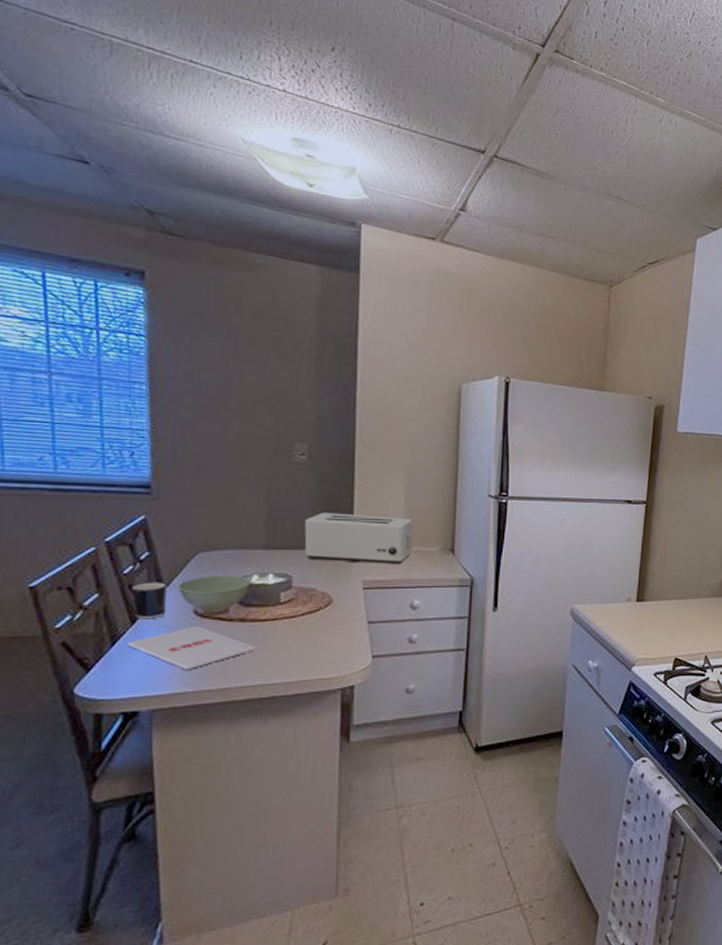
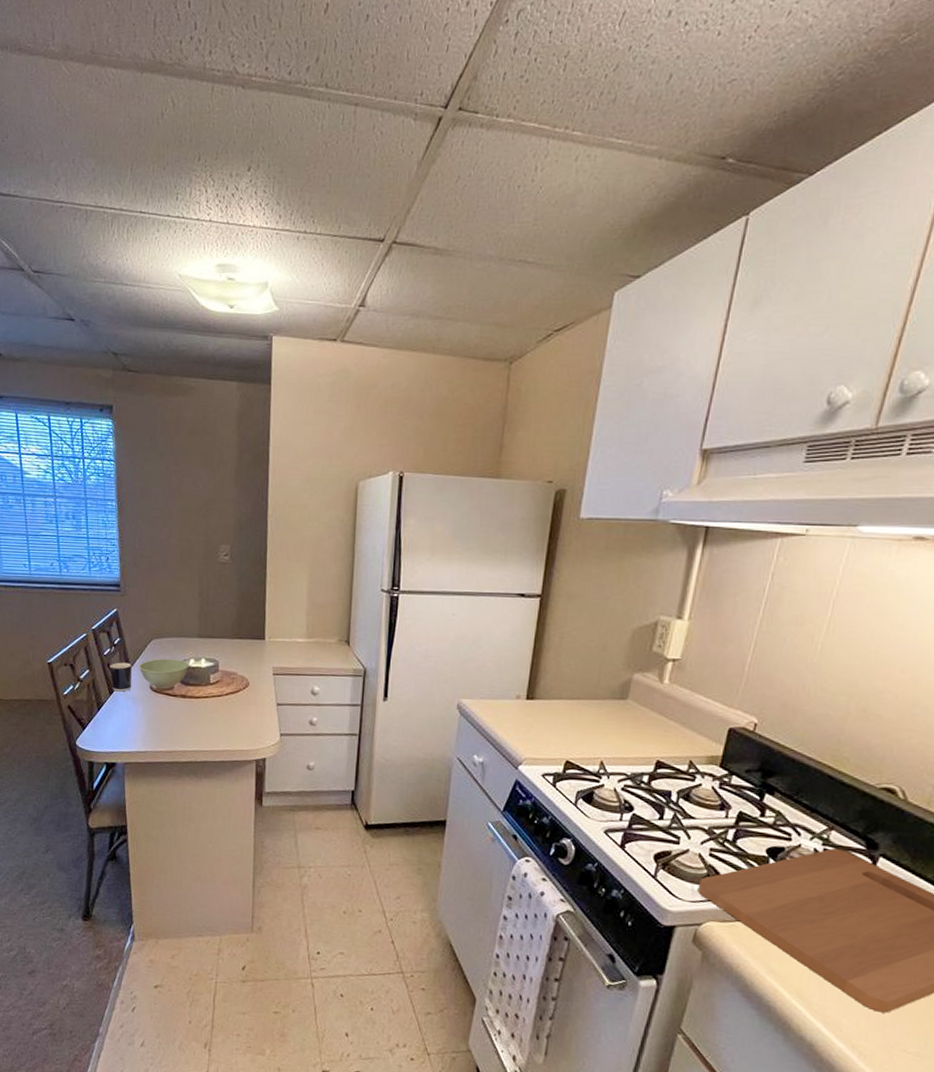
magazine: present [126,626,256,671] -> none [107,699,193,735]
toaster: present [304,512,414,564] -> none [228,606,315,654]

